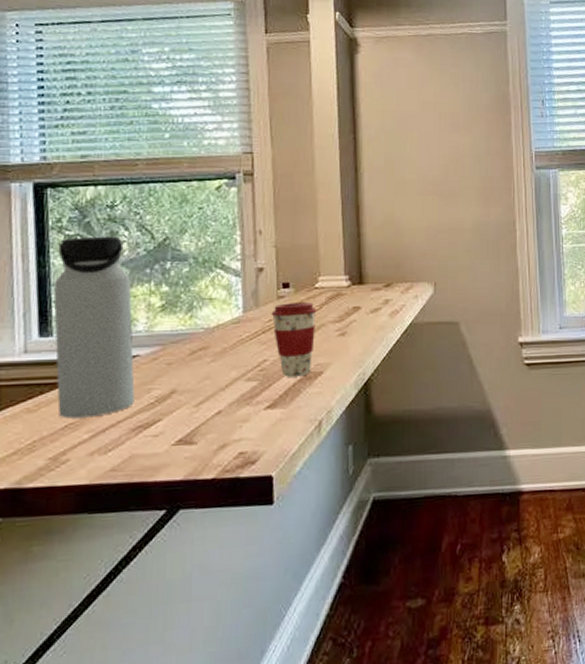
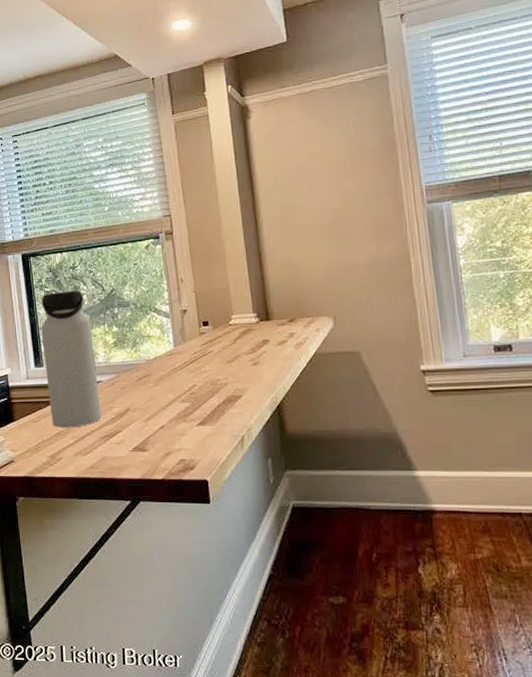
coffee cup: present [271,301,317,377] -> none [196,336,233,400]

